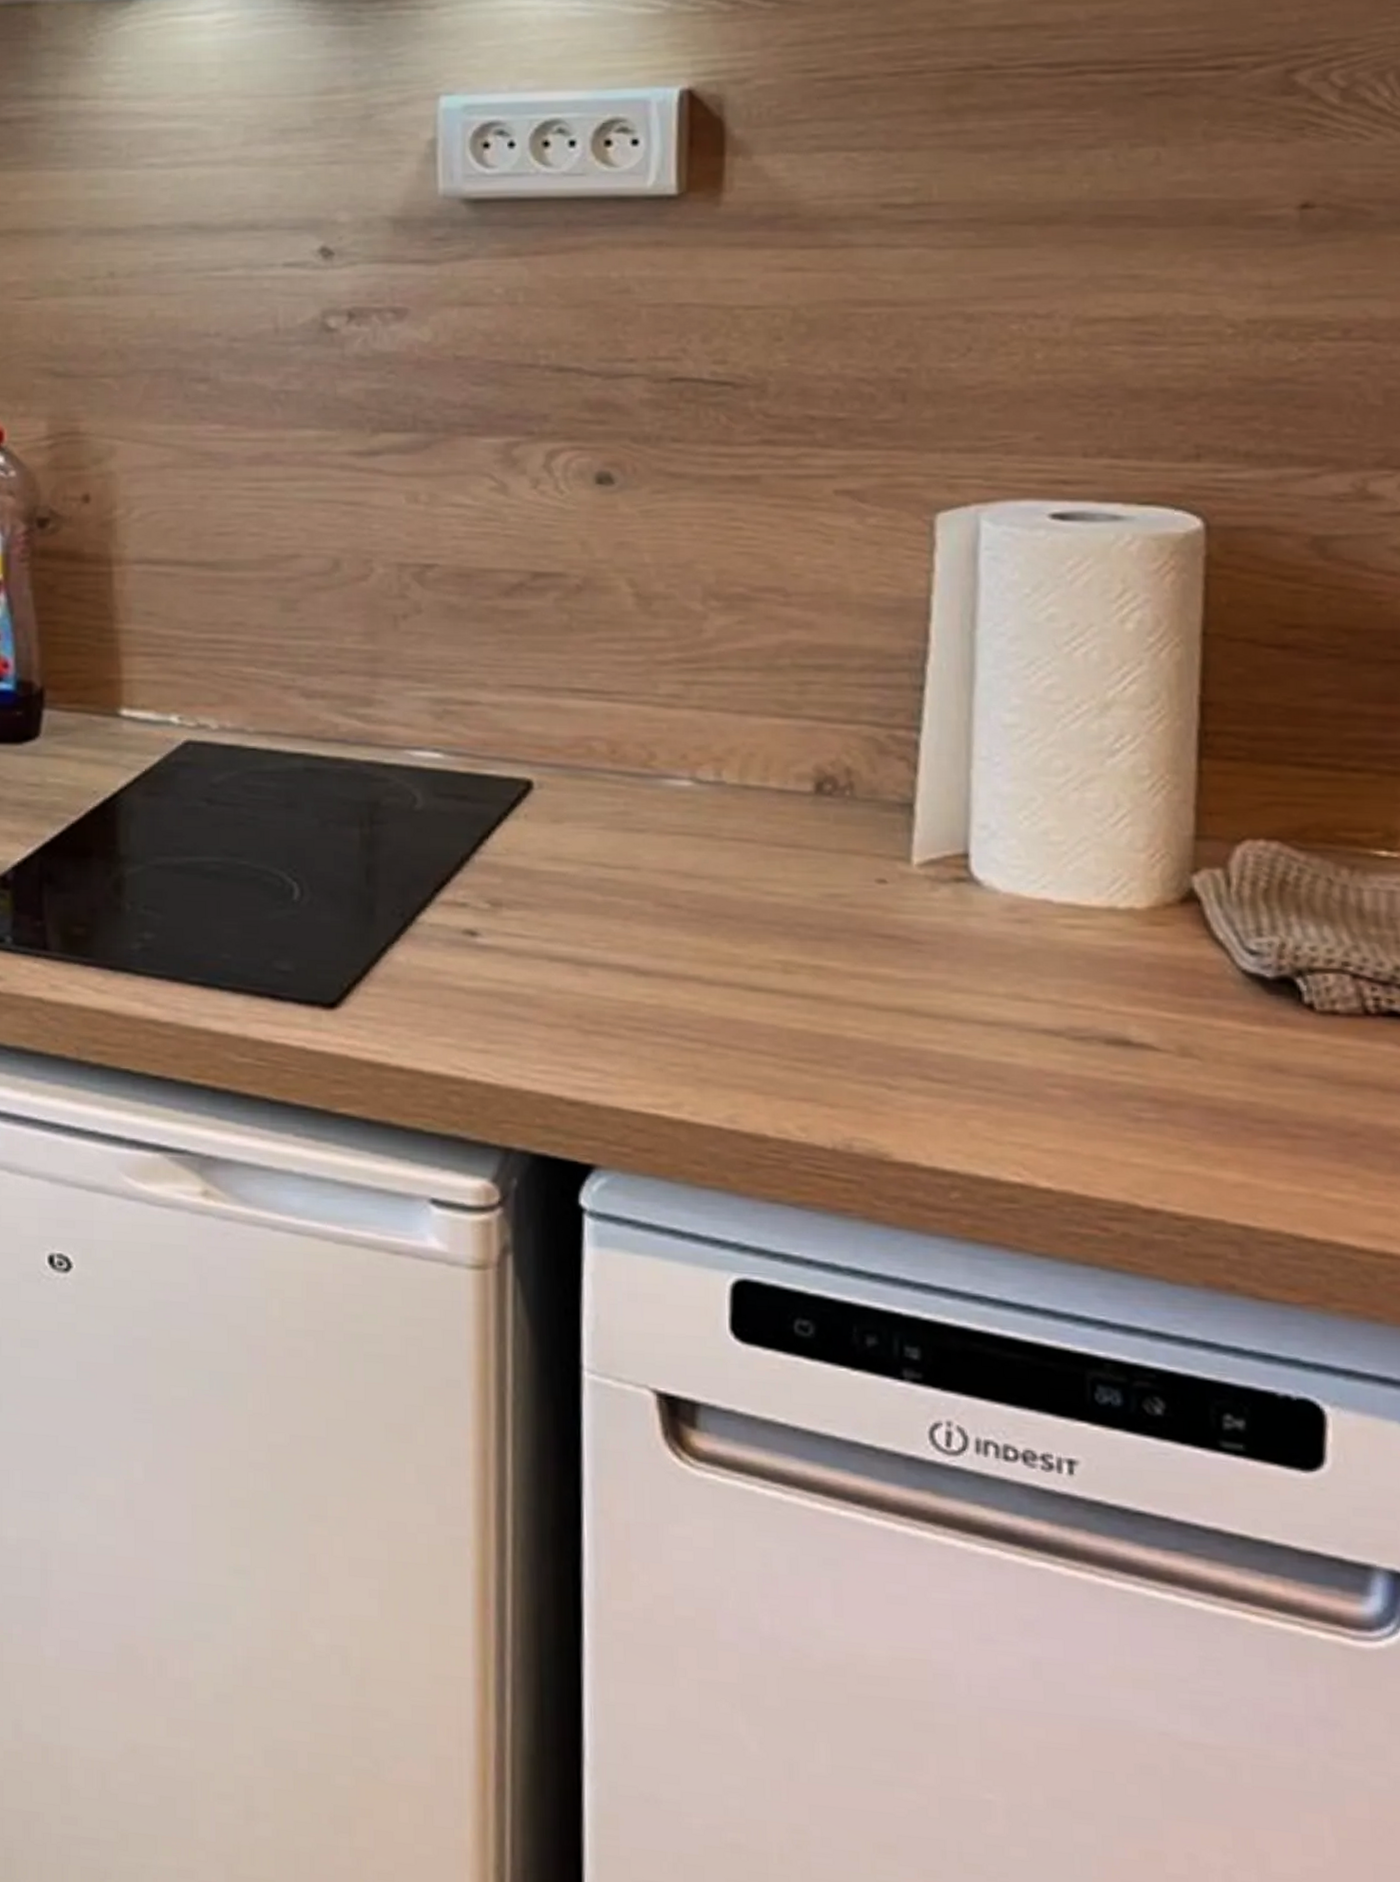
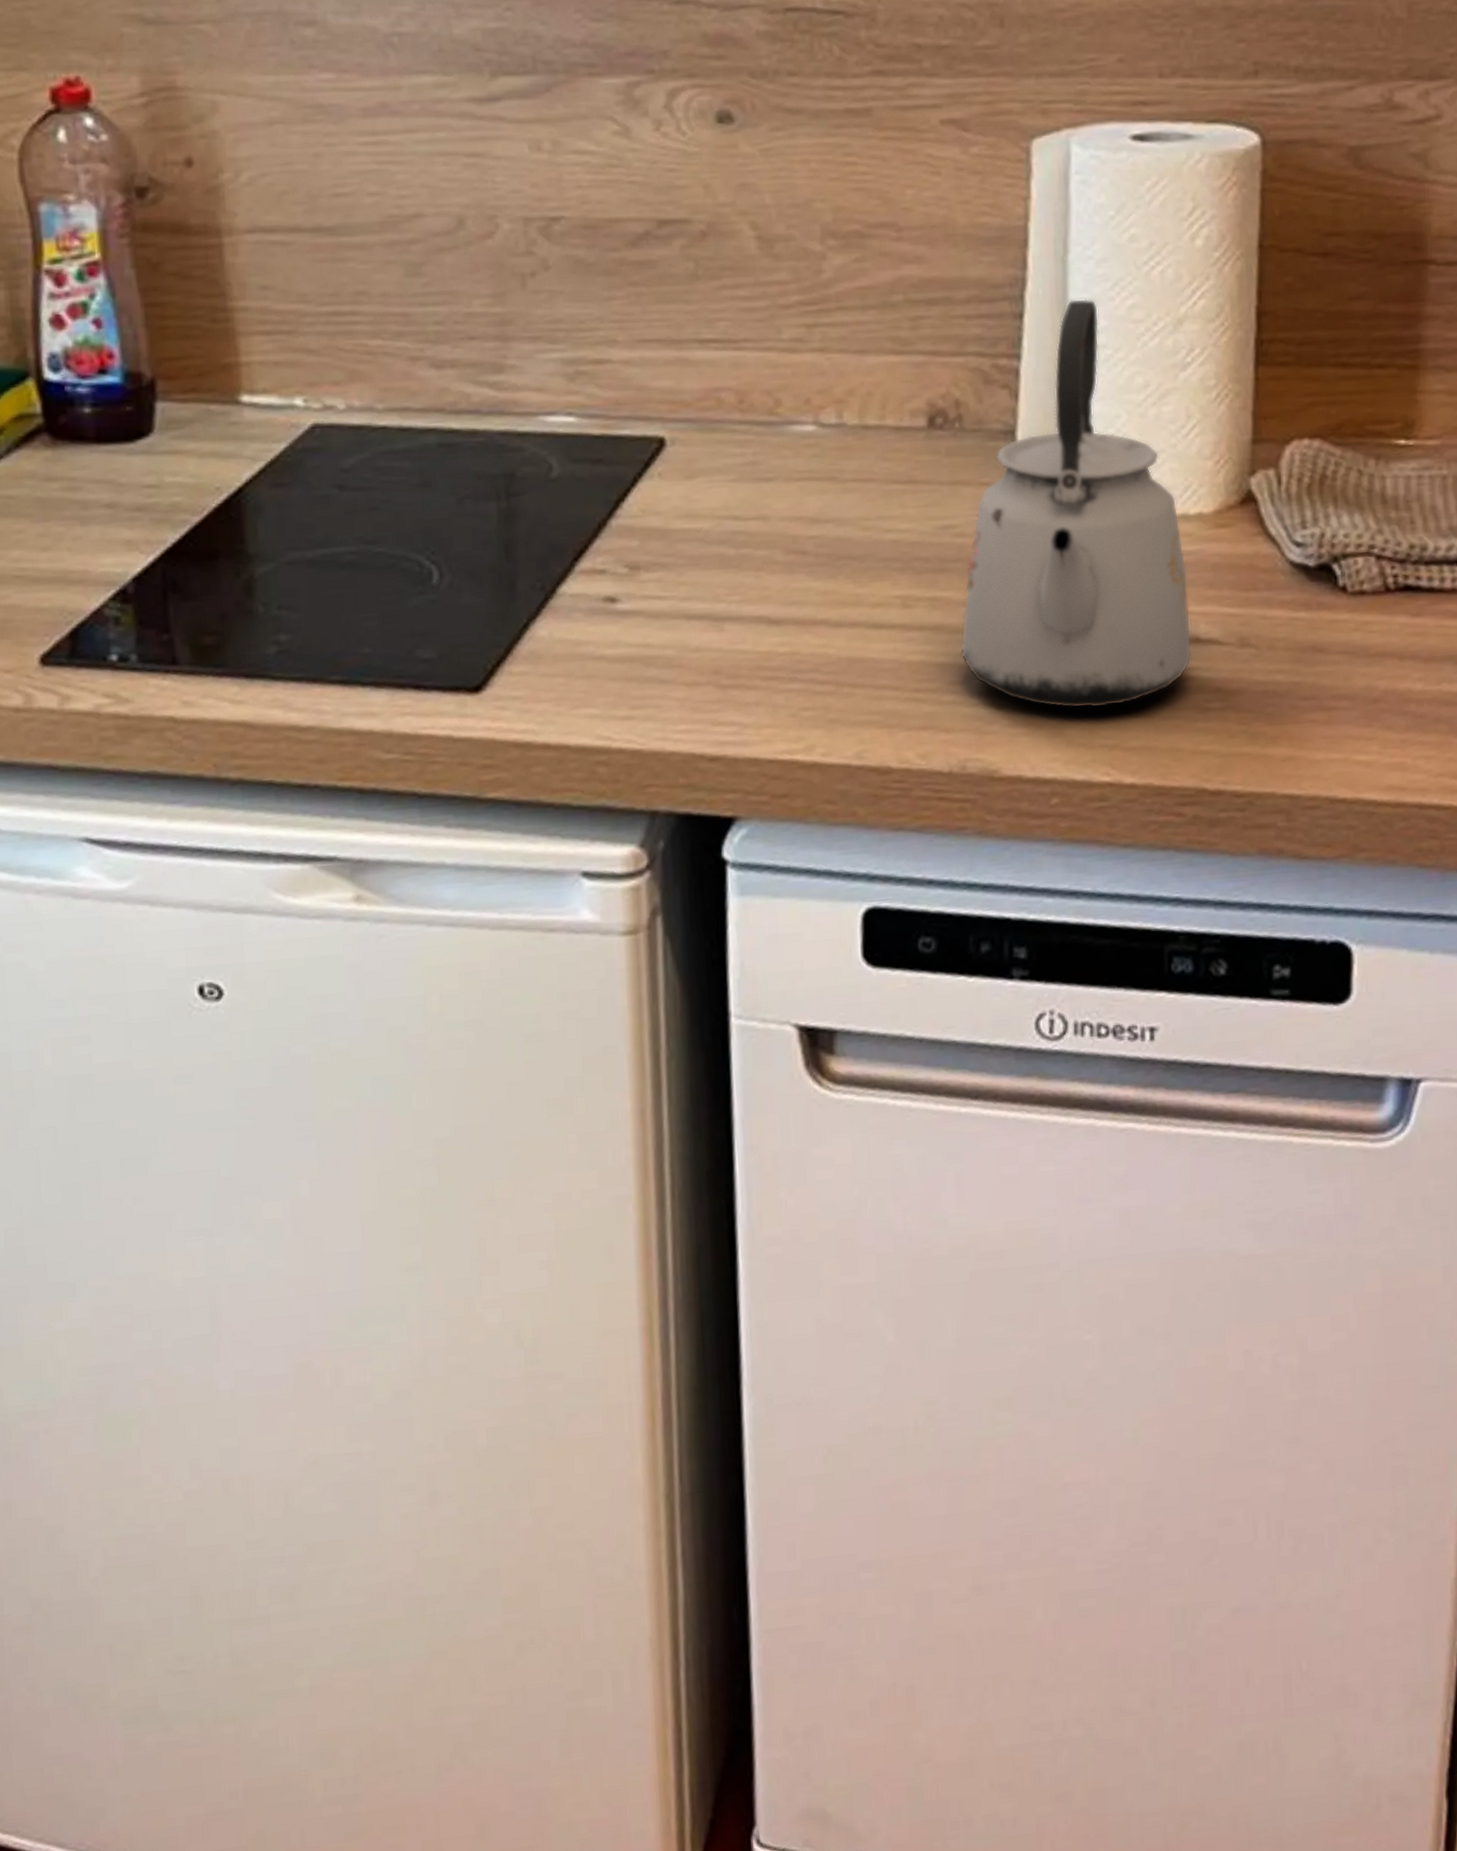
kettle: none [847,675,1122,1103] -> present [960,298,1192,709]

